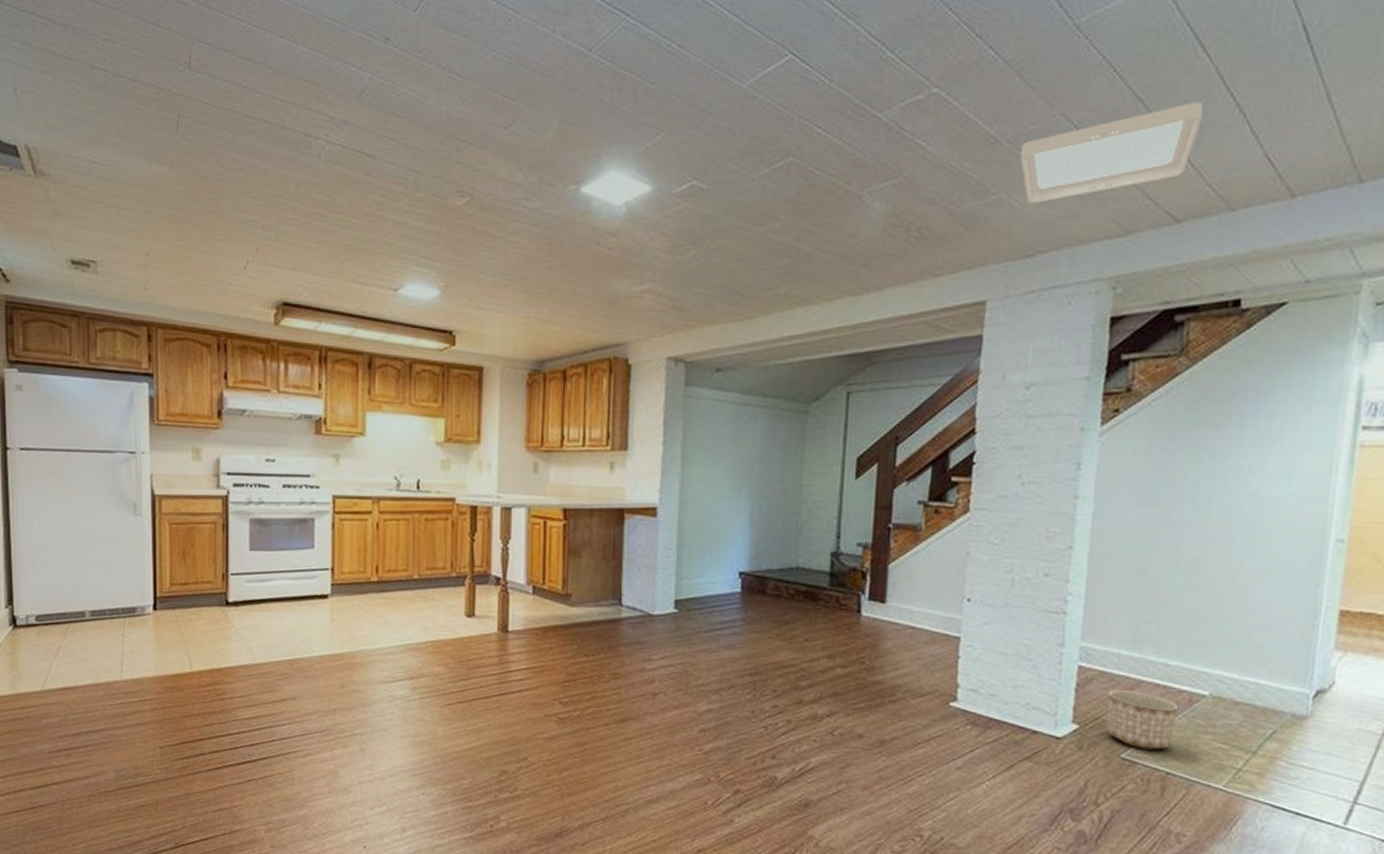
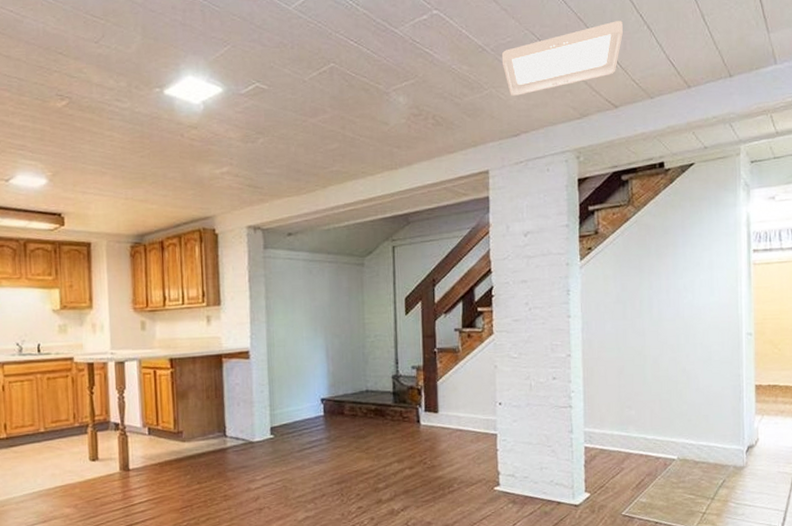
planter: present [1107,690,1179,750] -> none [608,462,658,506]

